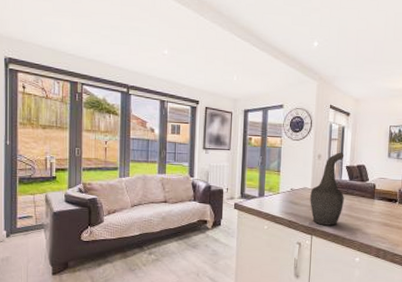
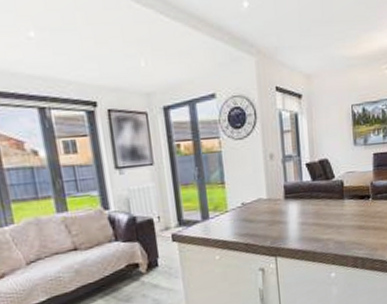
decorative vase: present [310,152,344,226] -> none [266,146,309,242]

